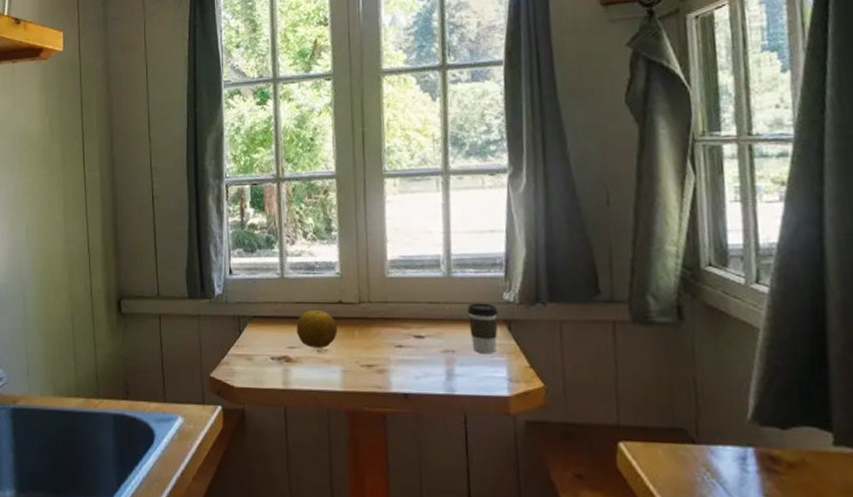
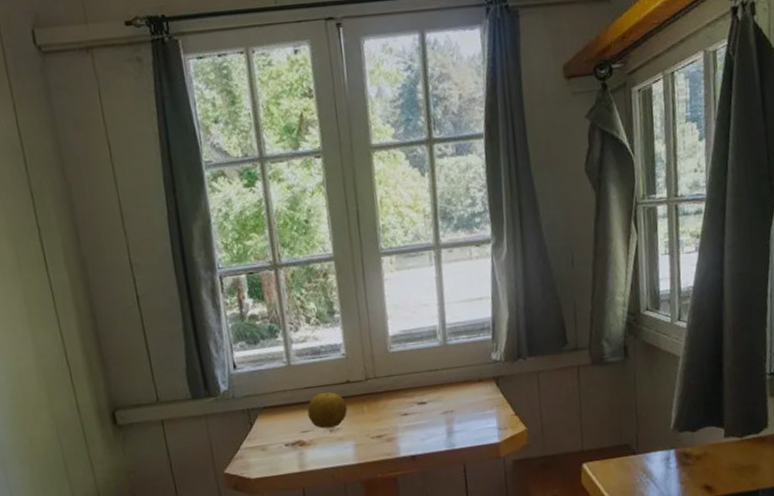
coffee cup: present [467,303,499,354] -> none [461,364,488,410]

